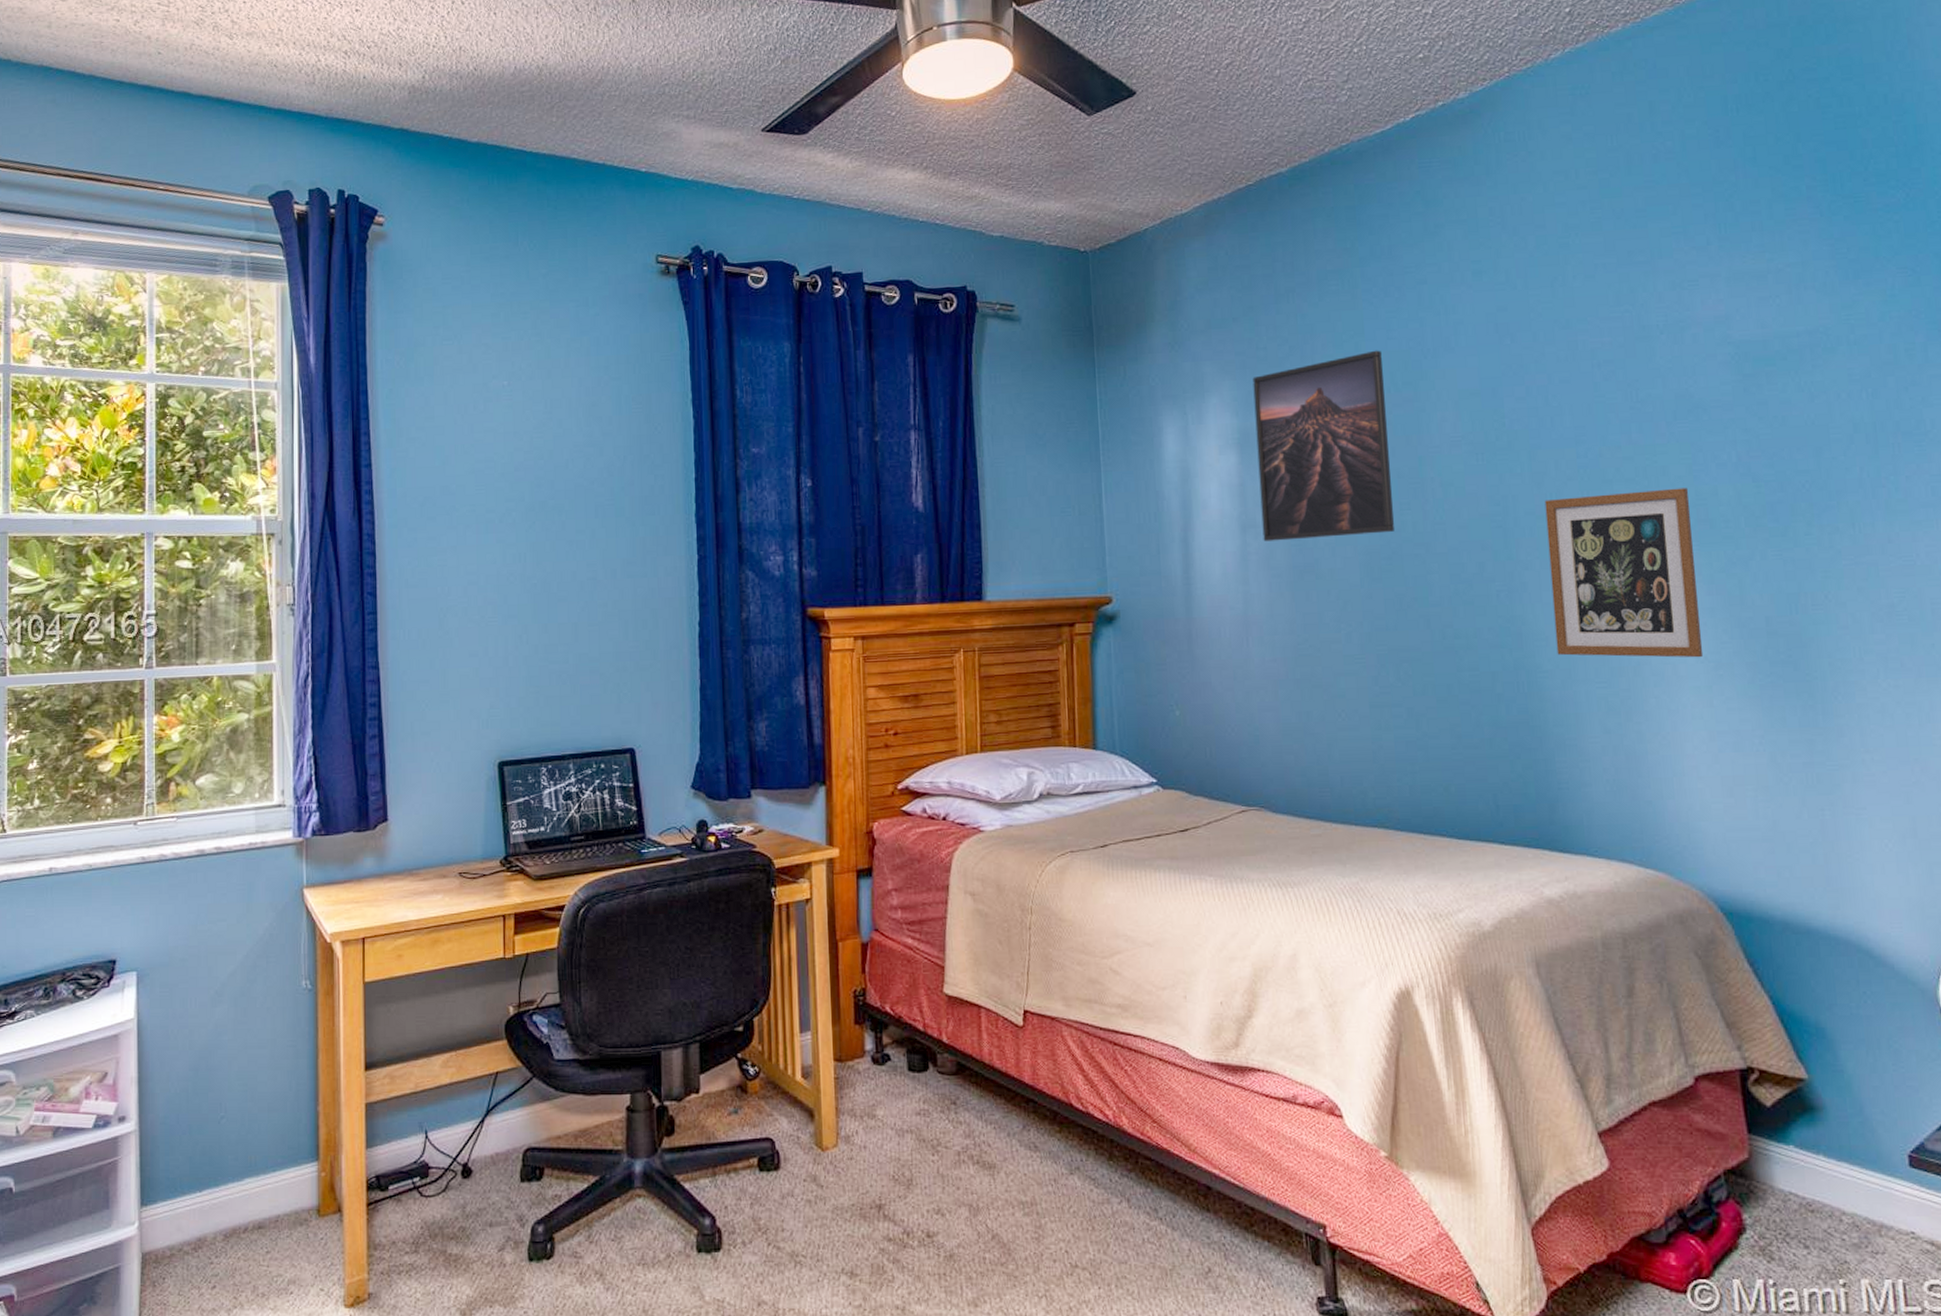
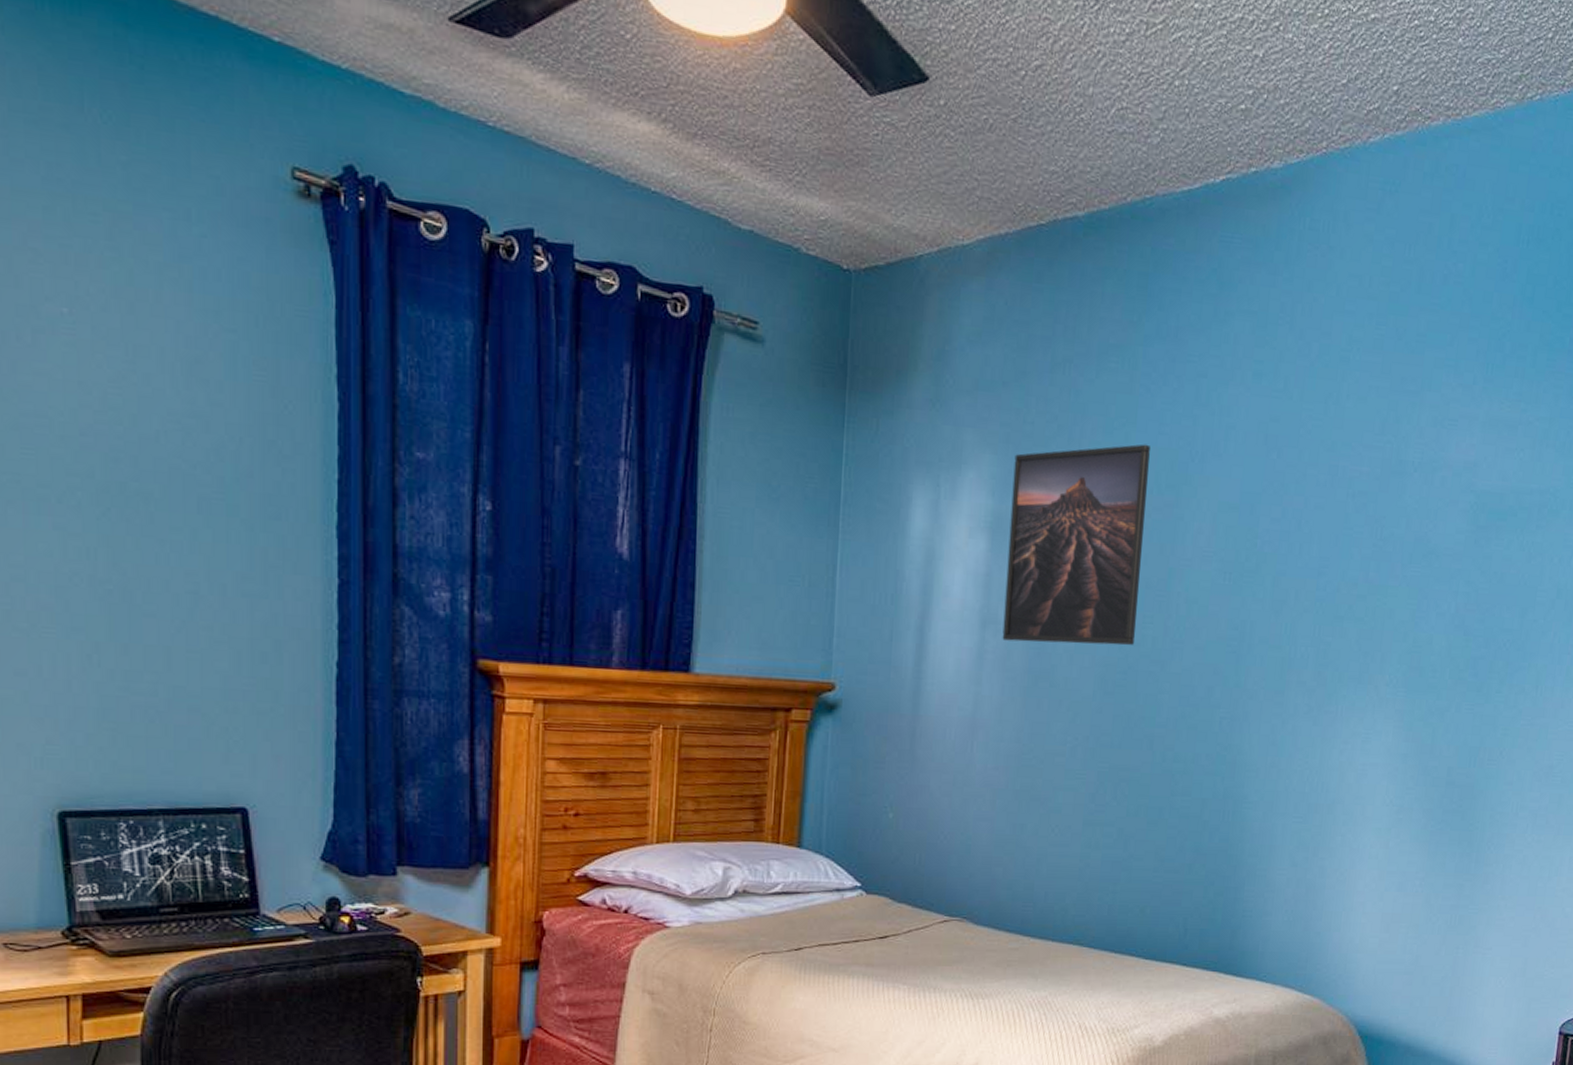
picture frame: present [1544,488,1704,658] -> none [1264,629,1408,801]

